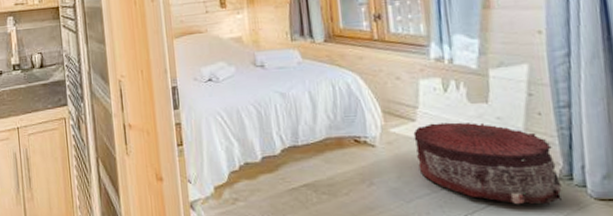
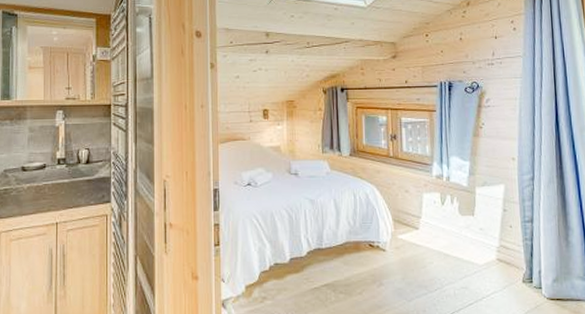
pouf: present [413,122,562,205] -> none [416,231,525,304]

